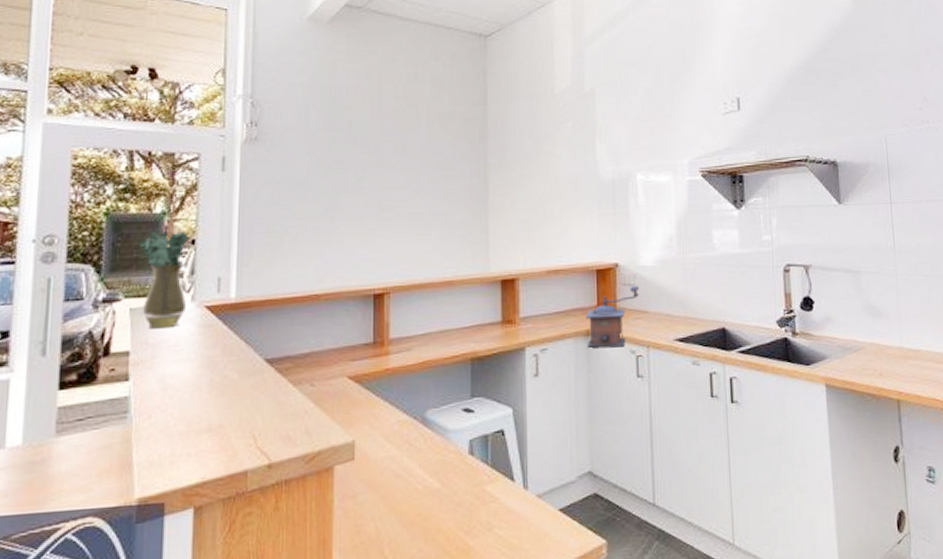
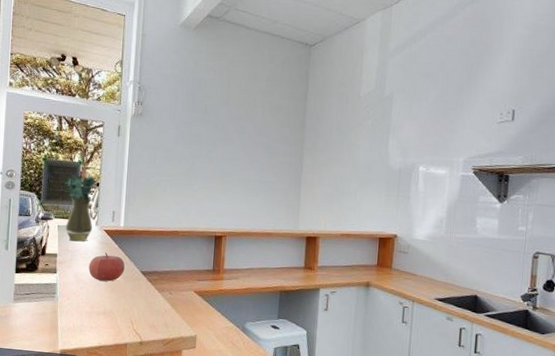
fruit: none [181,339,239,382] -> present [88,253,125,281]
coffee grinder: present [586,285,639,349] -> none [367,253,411,299]

